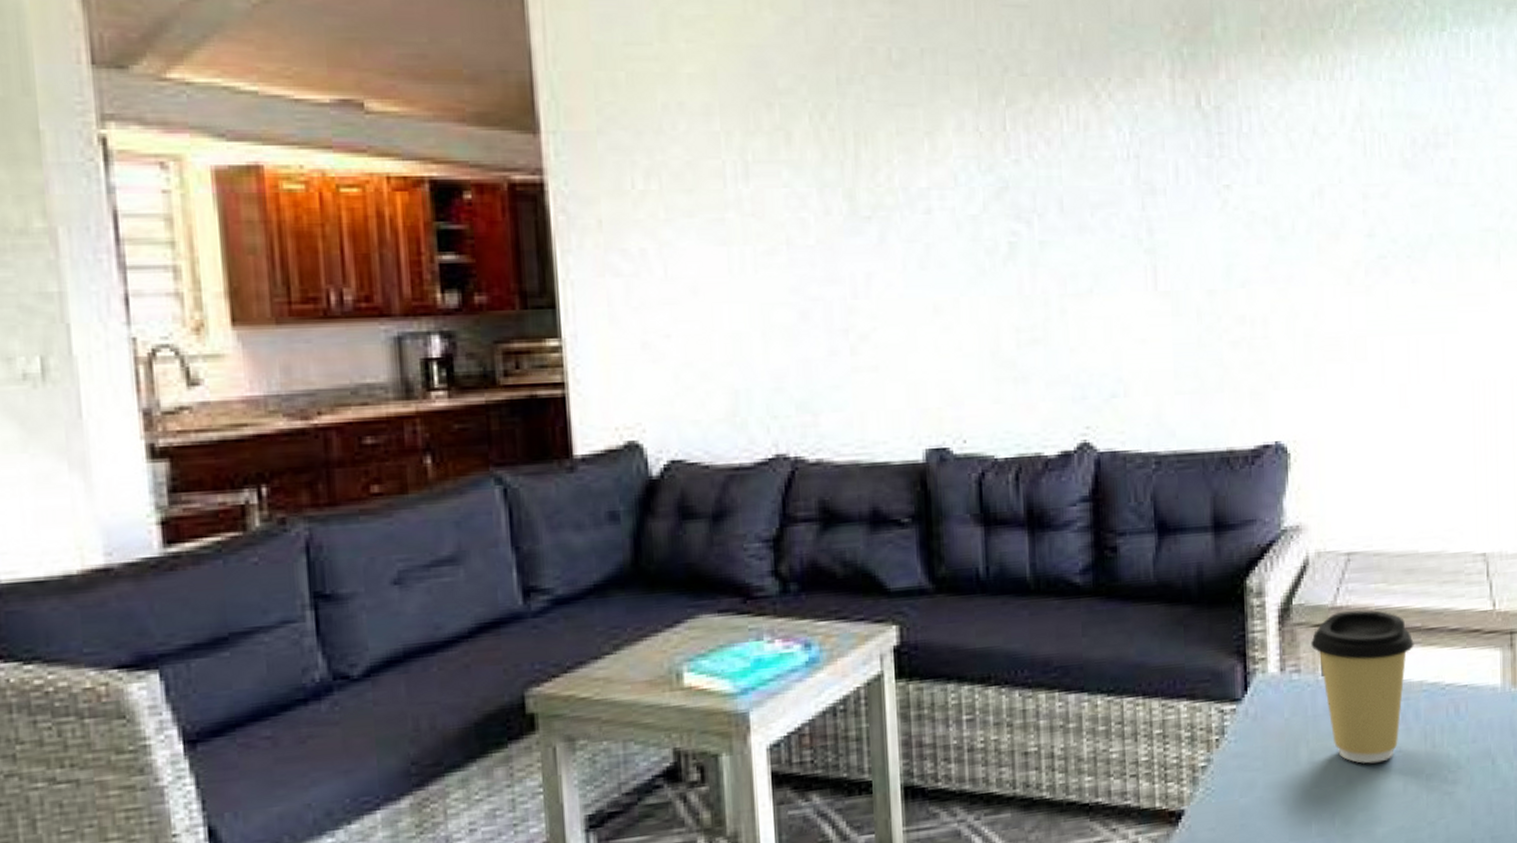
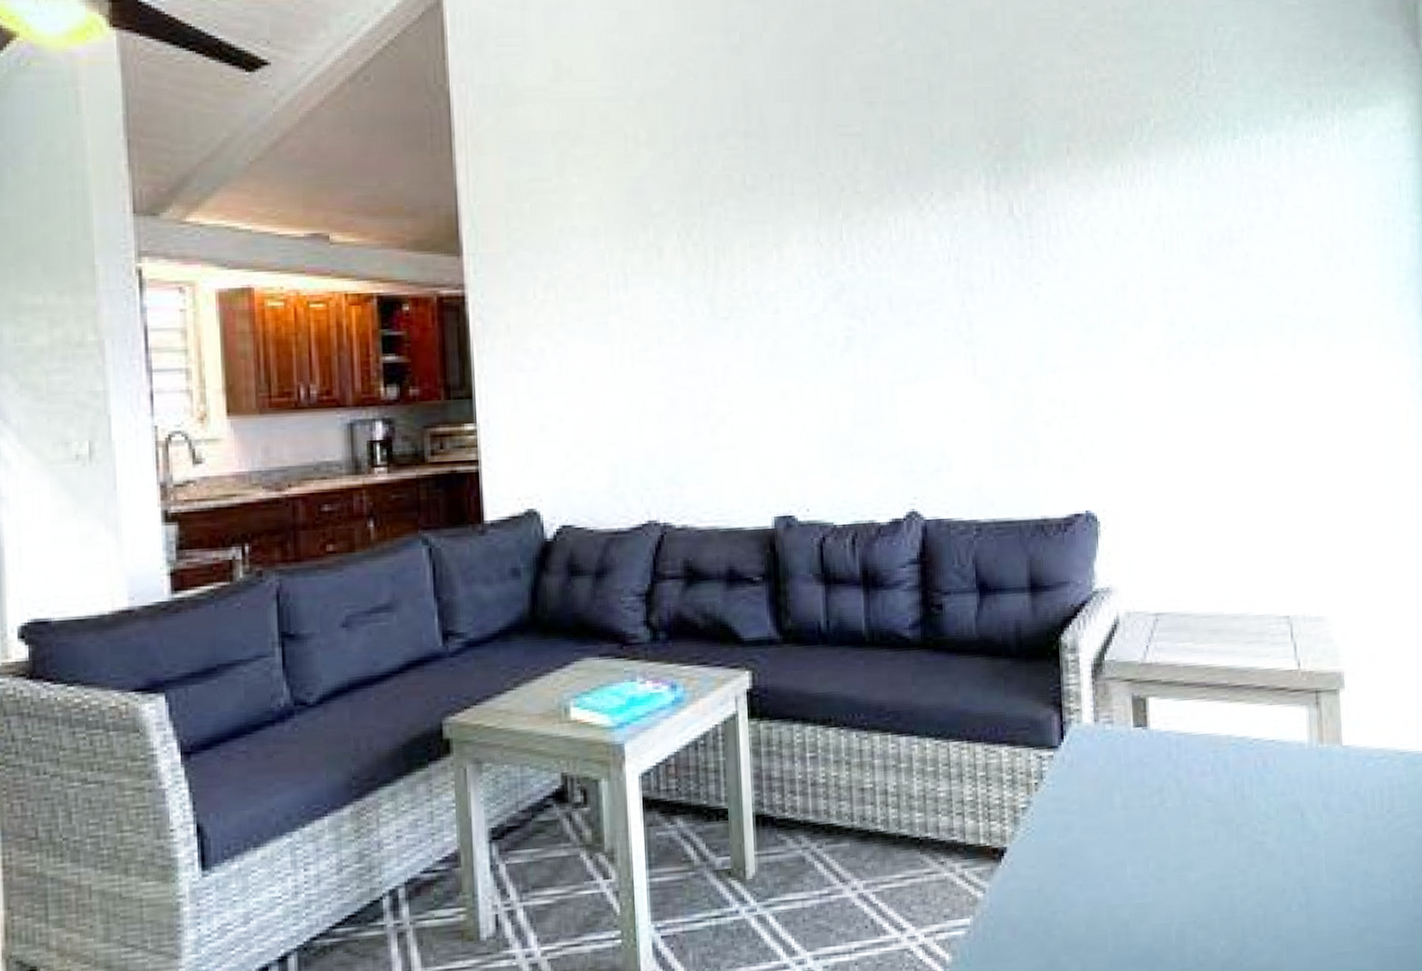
coffee cup: present [1311,609,1414,764] -> none [1123,666,1222,812]

